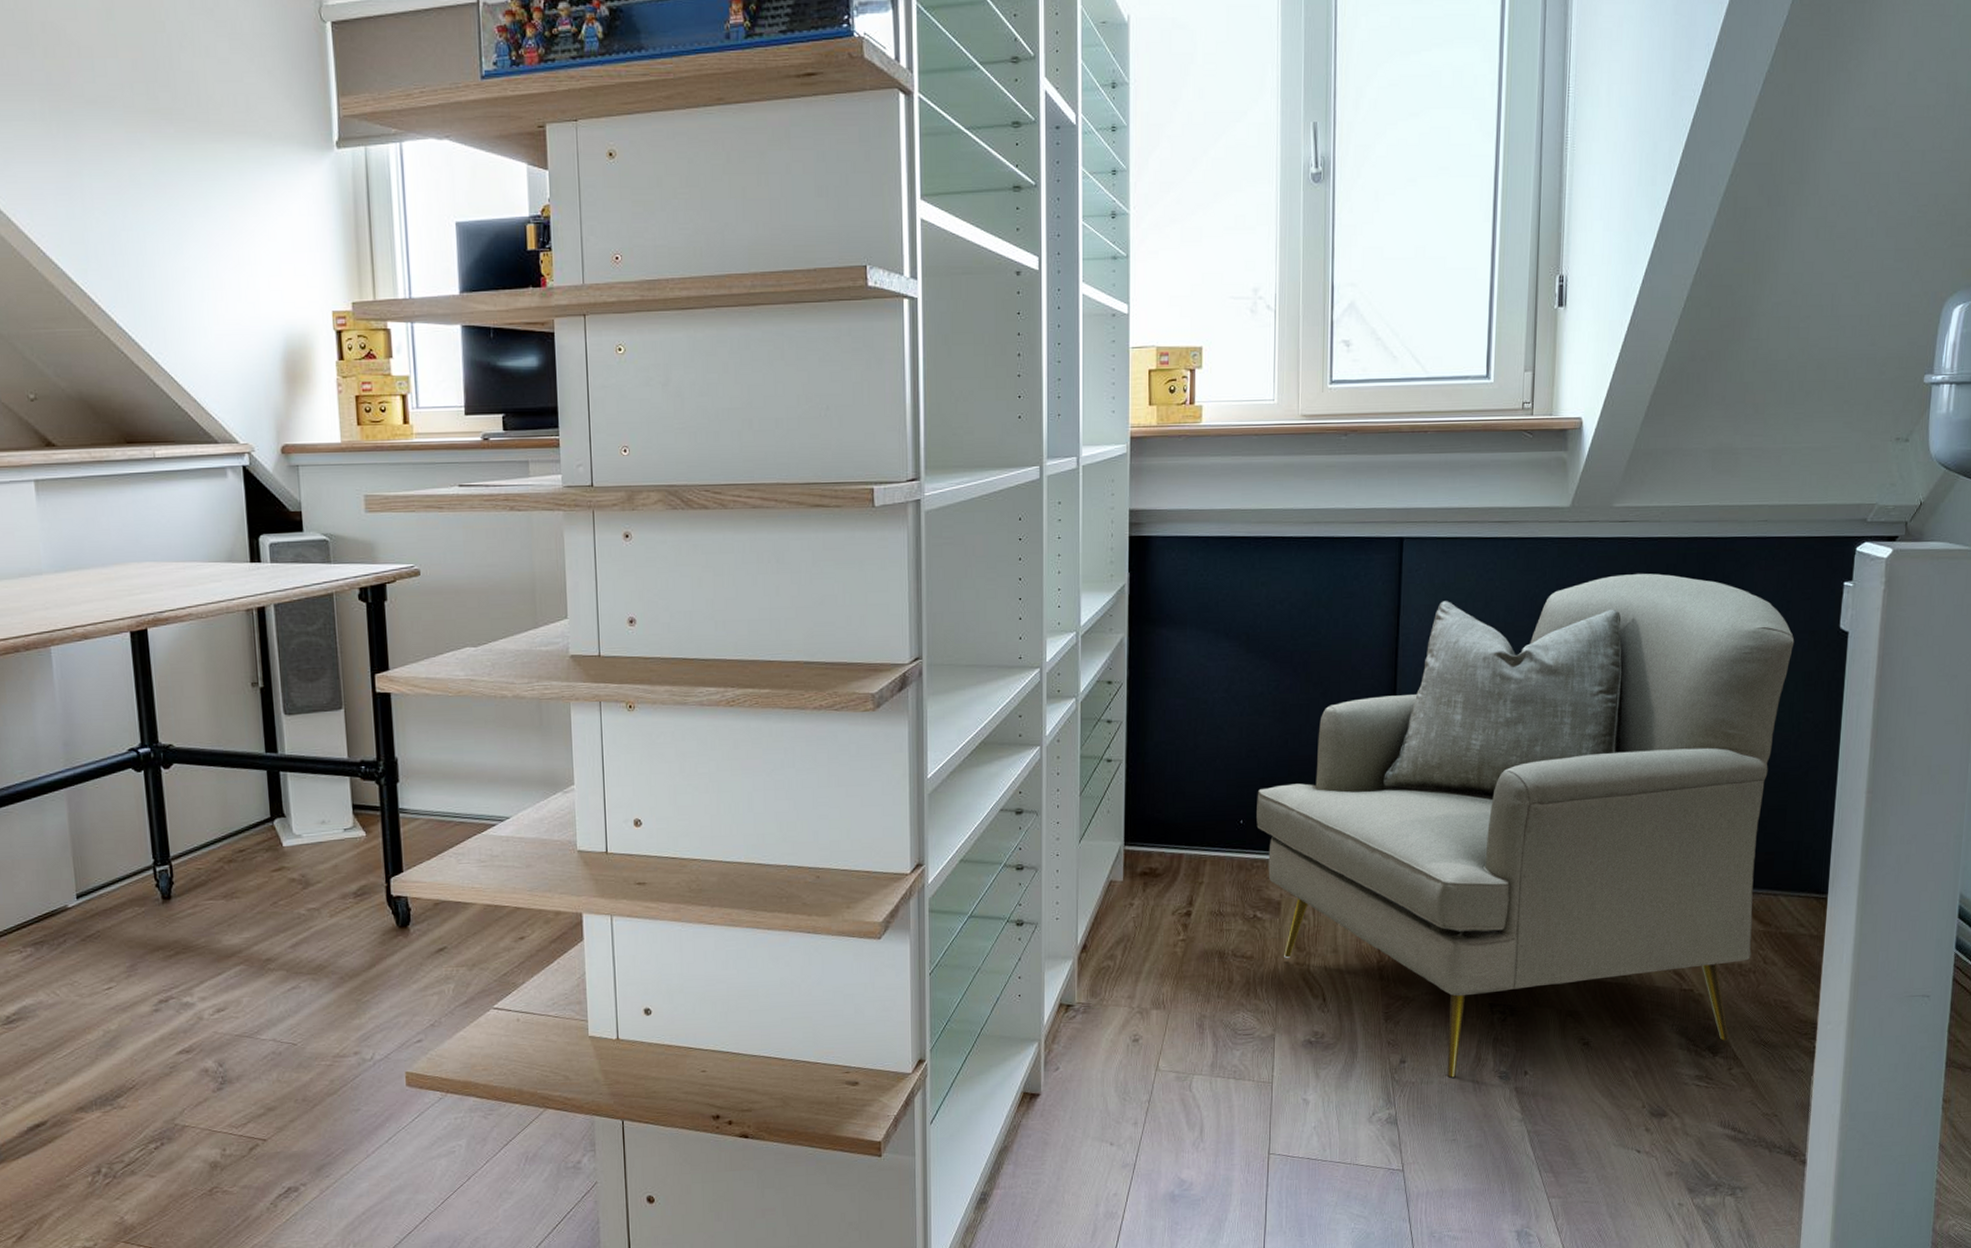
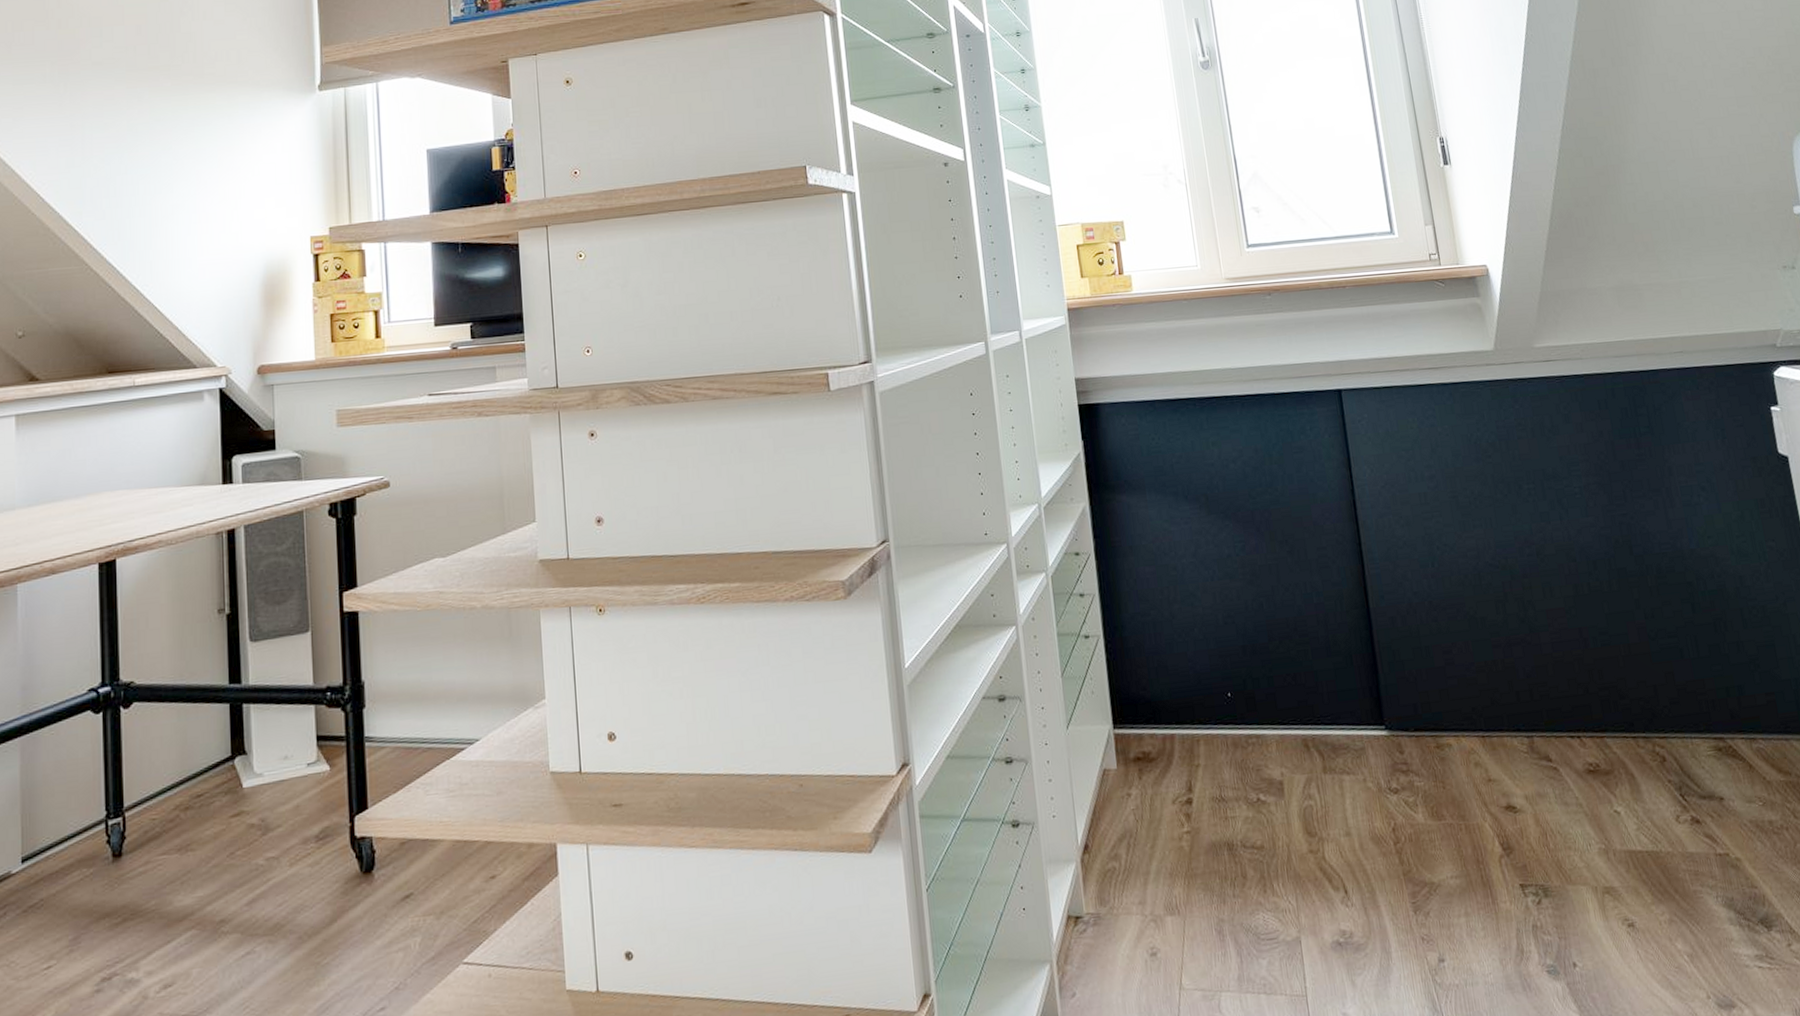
armchair: present [1256,573,1795,1079] -> none [1240,409,1780,978]

